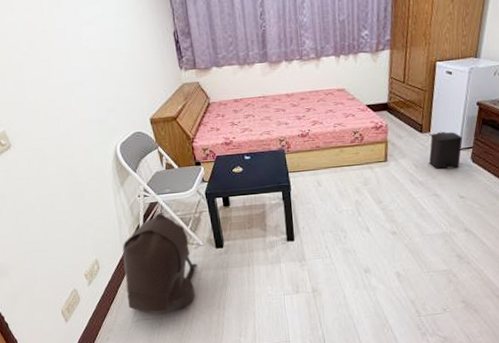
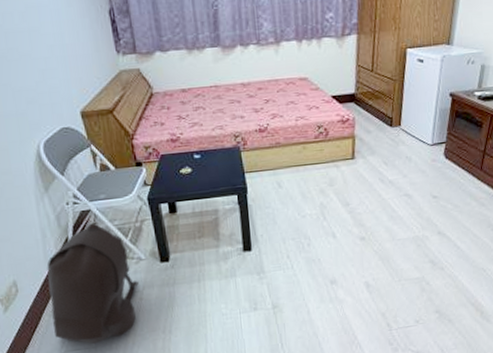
pedal bin: present [429,132,462,169] -> none [400,125,435,167]

